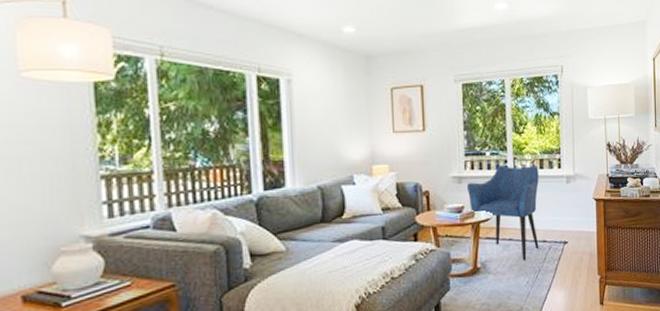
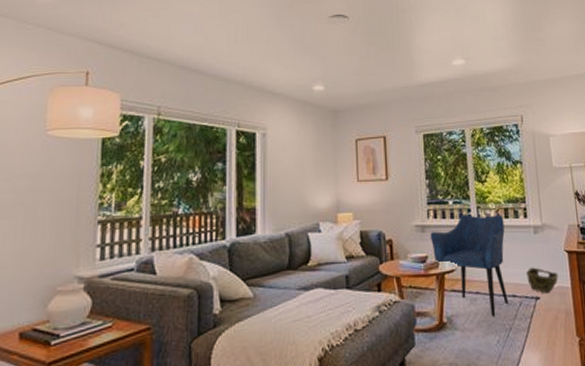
woven basket: none [557,214,586,238] -> present [526,267,558,294]

